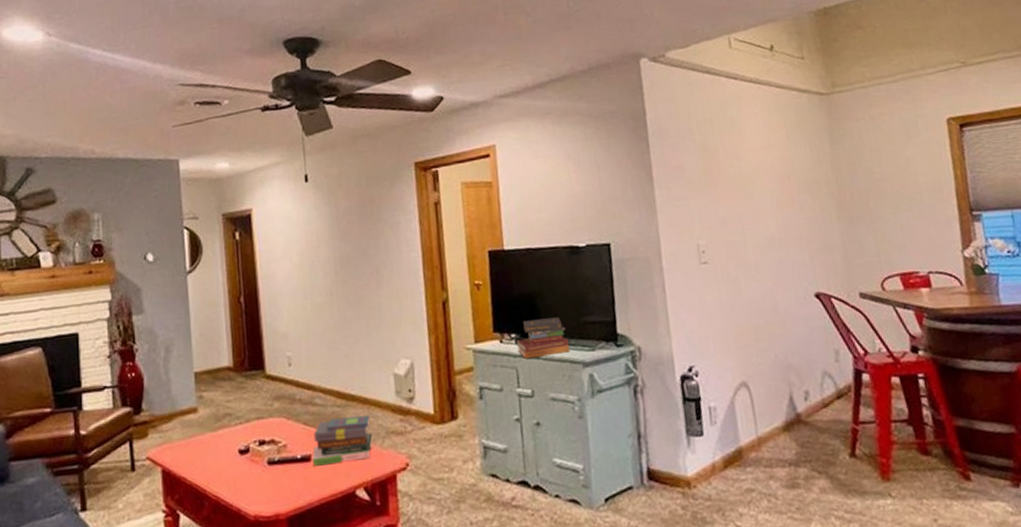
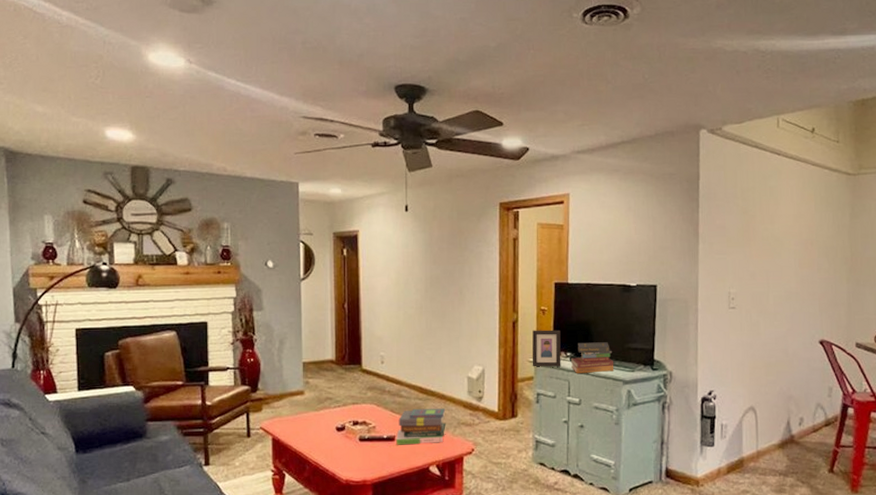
picture frame: none [467,307,506,355] -> present [532,329,561,367]

